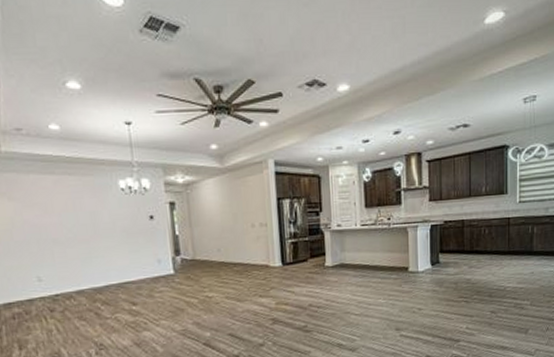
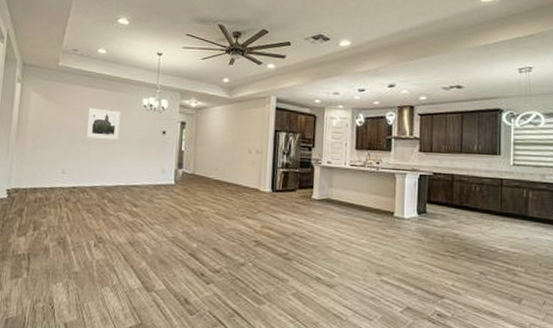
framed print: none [53,198,98,236] -> present [86,108,122,140]

